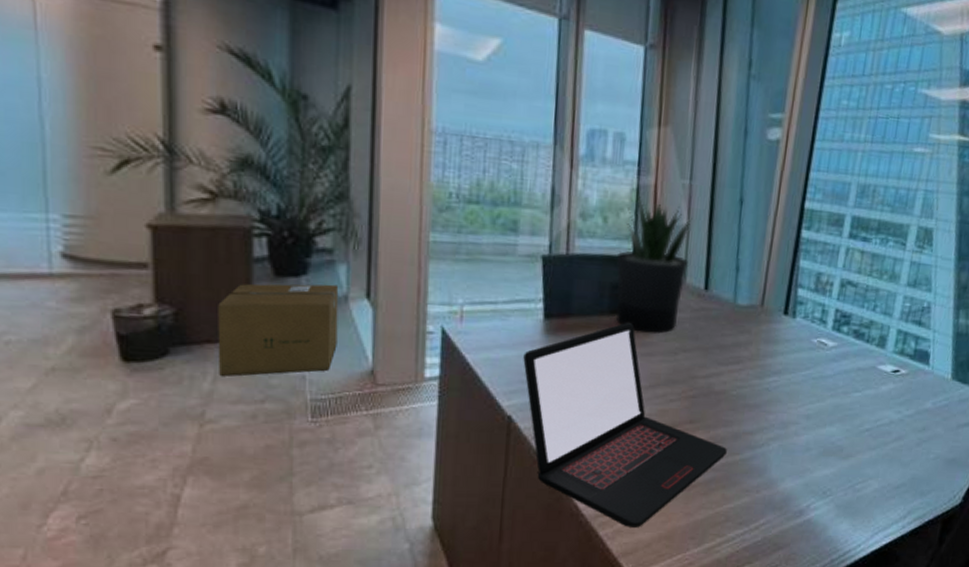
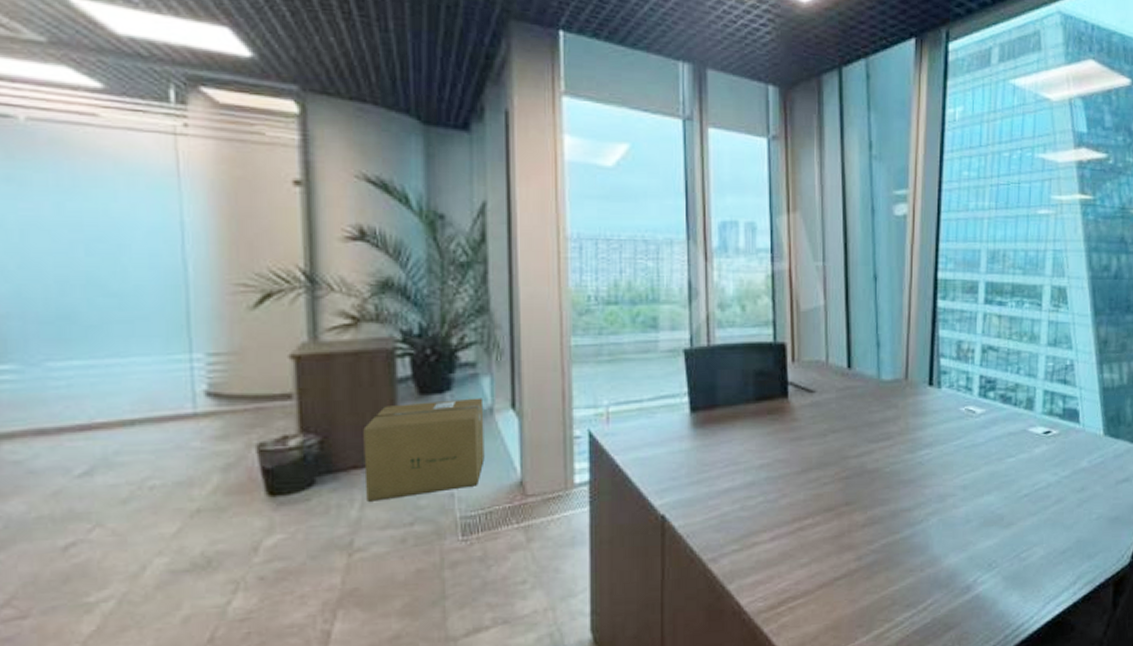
laptop: present [523,322,727,527] -> none [672,407,886,621]
planter: present [615,192,693,334] -> none [757,278,829,417]

